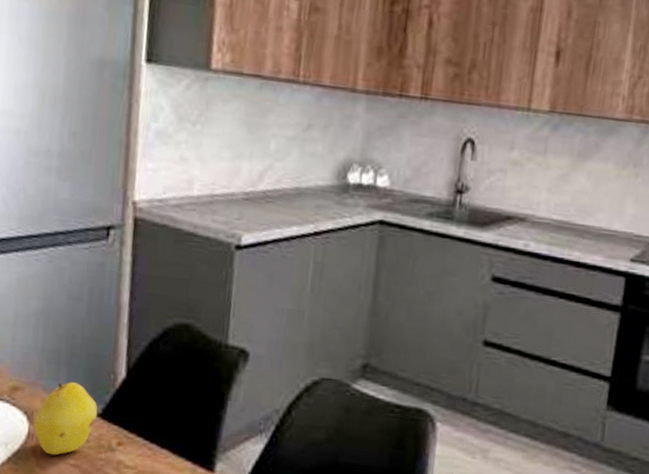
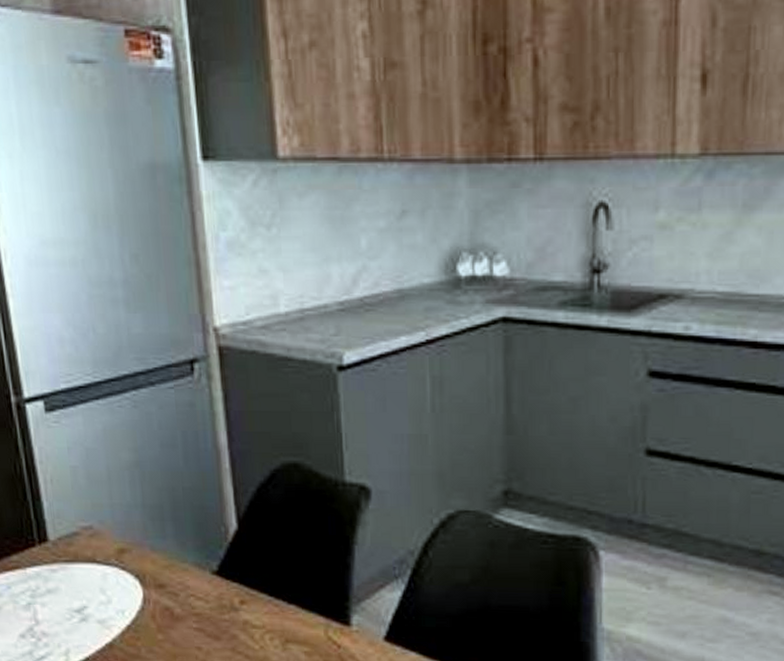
fruit: present [33,382,98,456] -> none [146,539,214,620]

